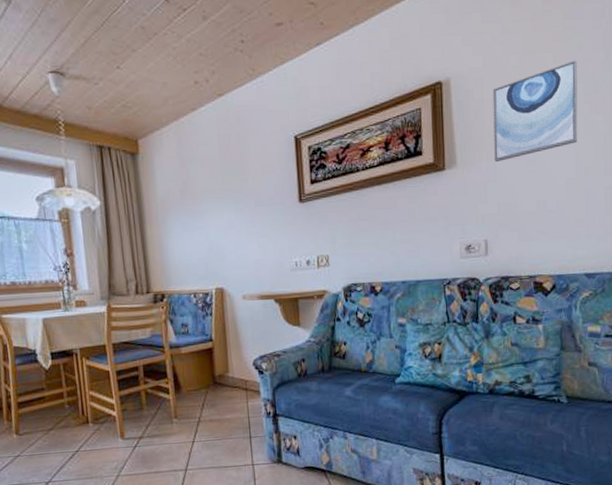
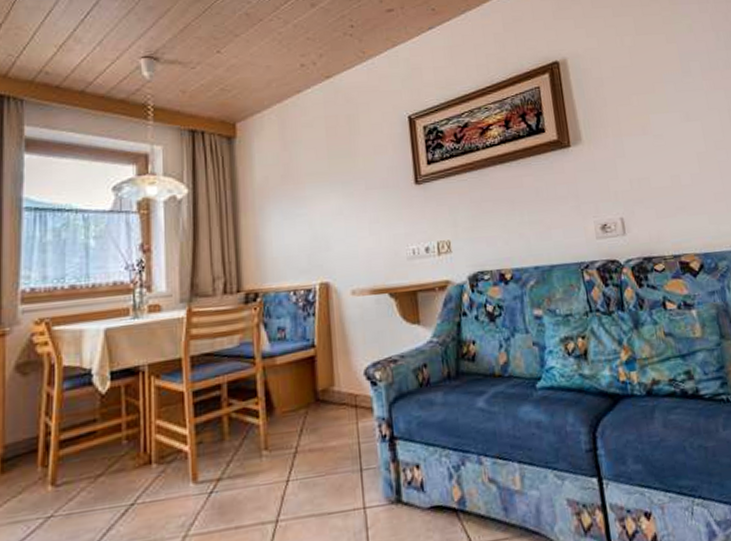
wall art: present [492,60,578,162] -> none [610,40,703,137]

